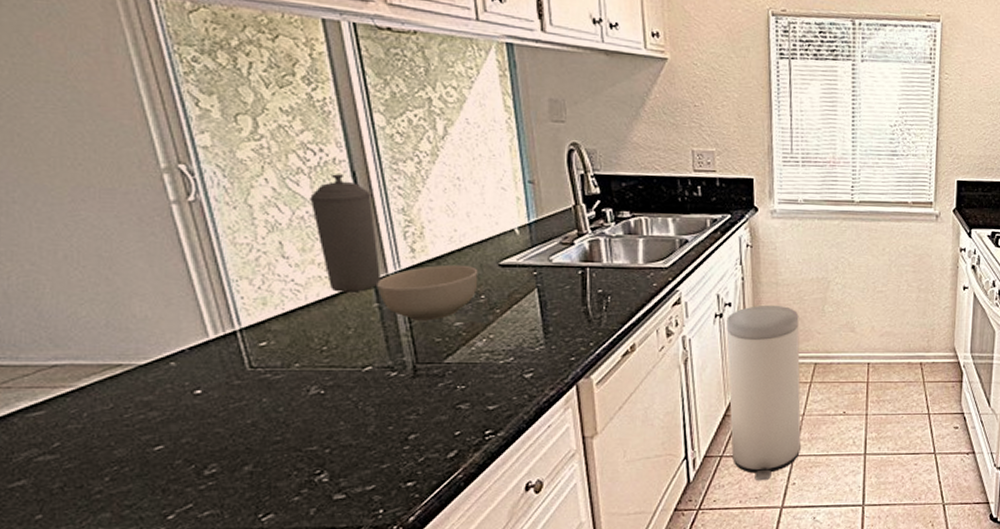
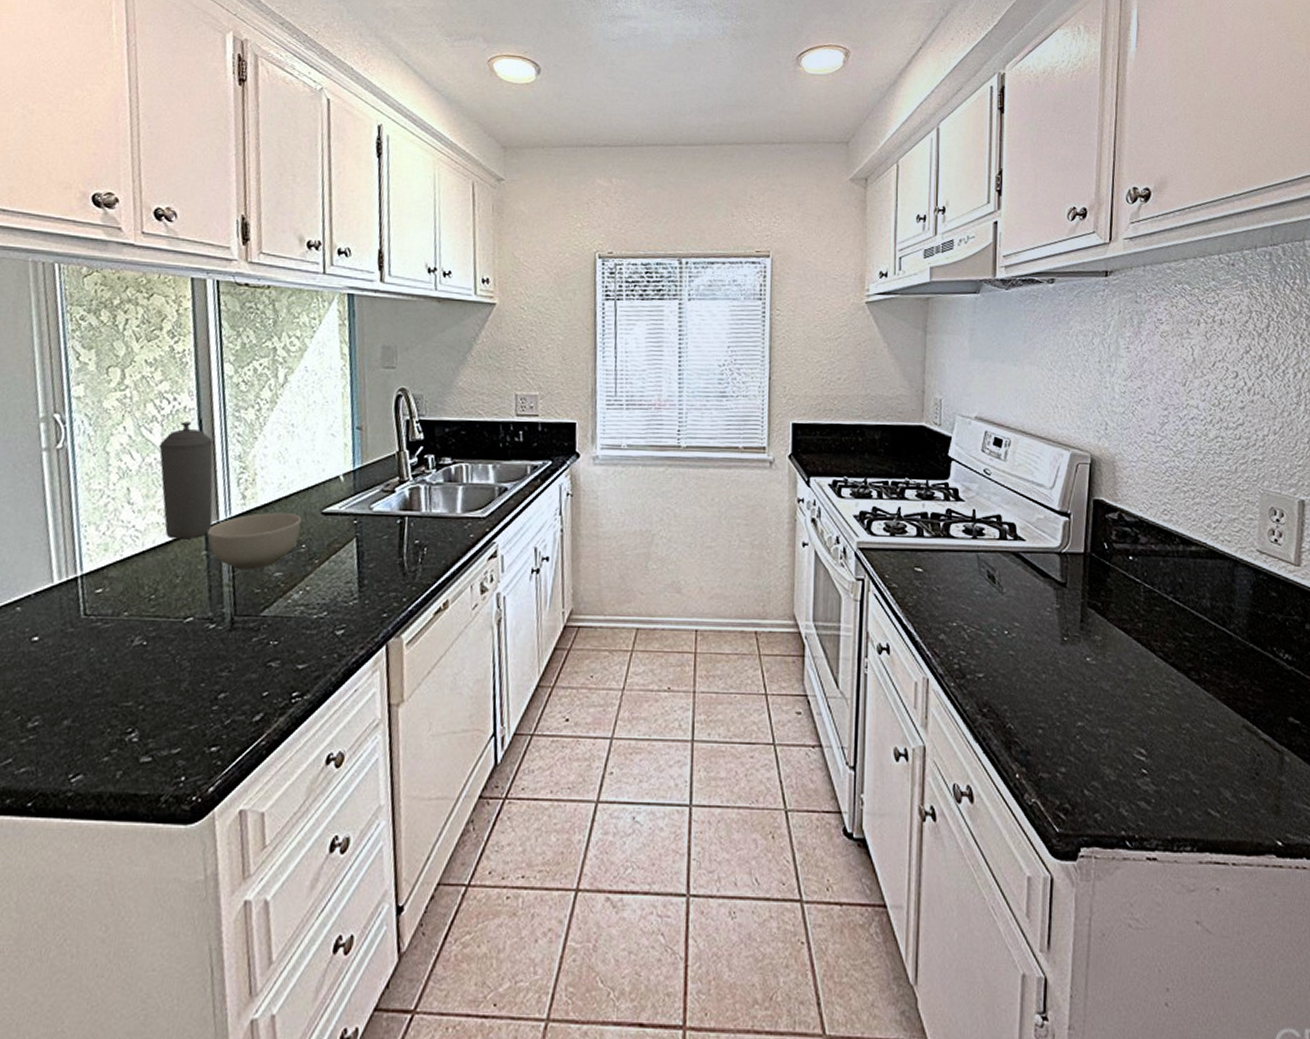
pedal bin: present [726,304,801,481] -> none [542,560,621,768]

